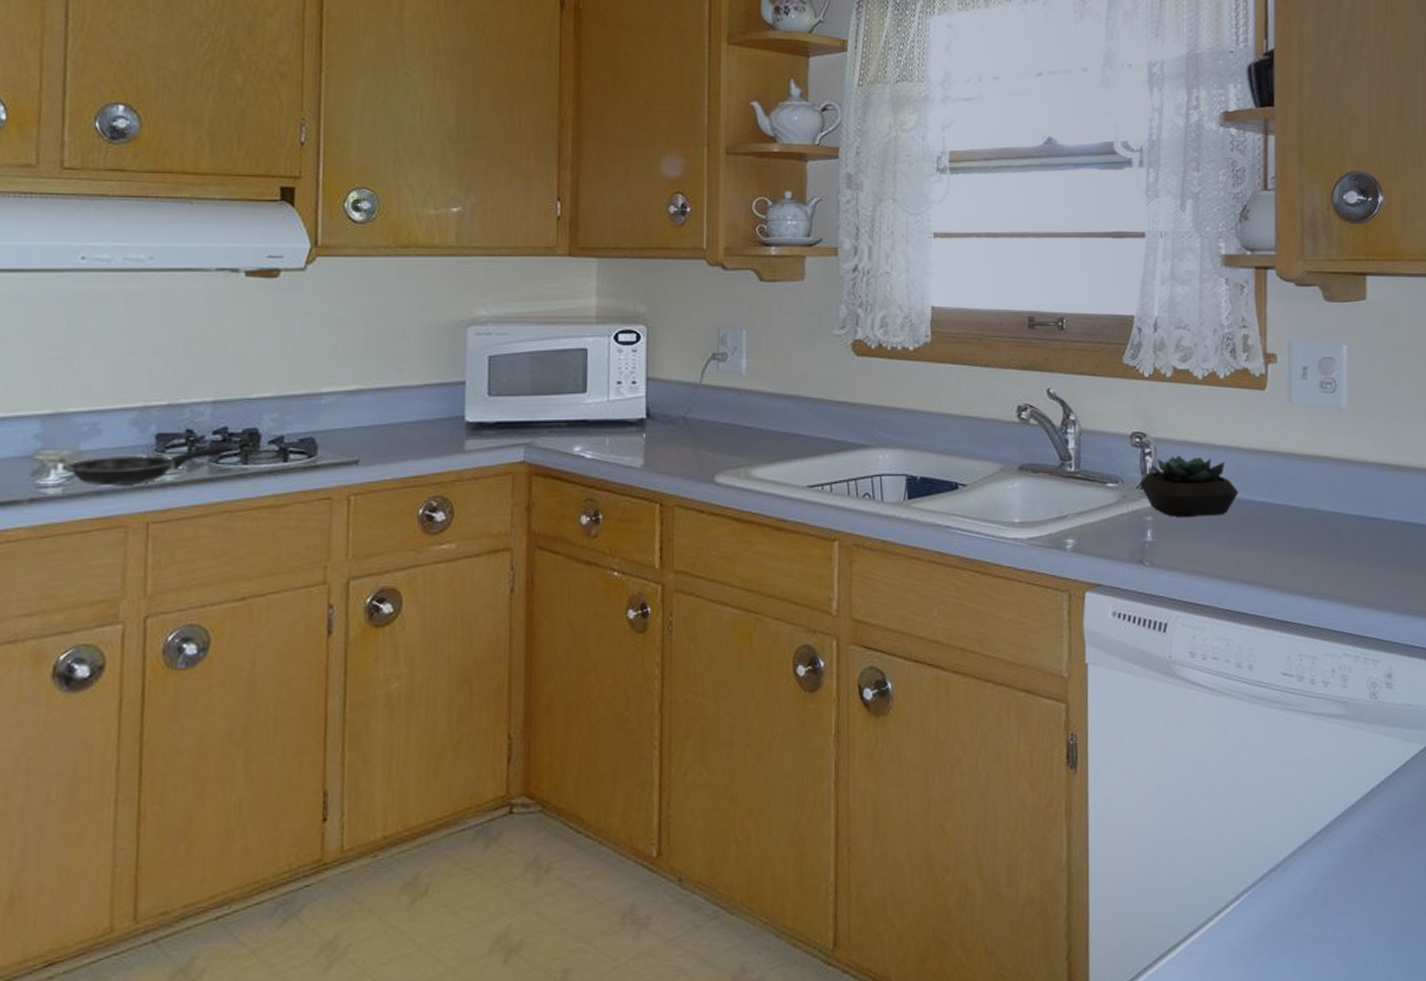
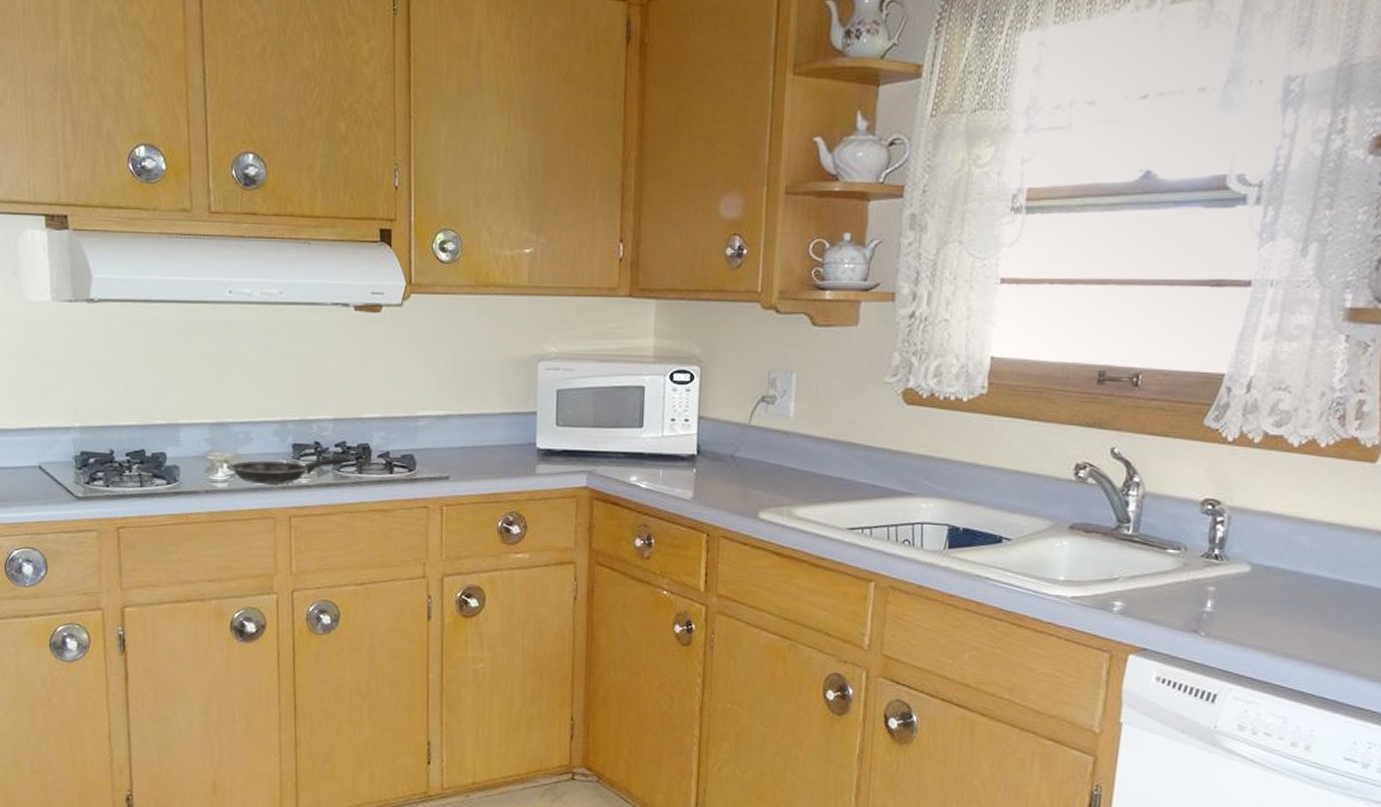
succulent plant: present [1139,455,1239,517] -> none [1205,526,1324,593]

